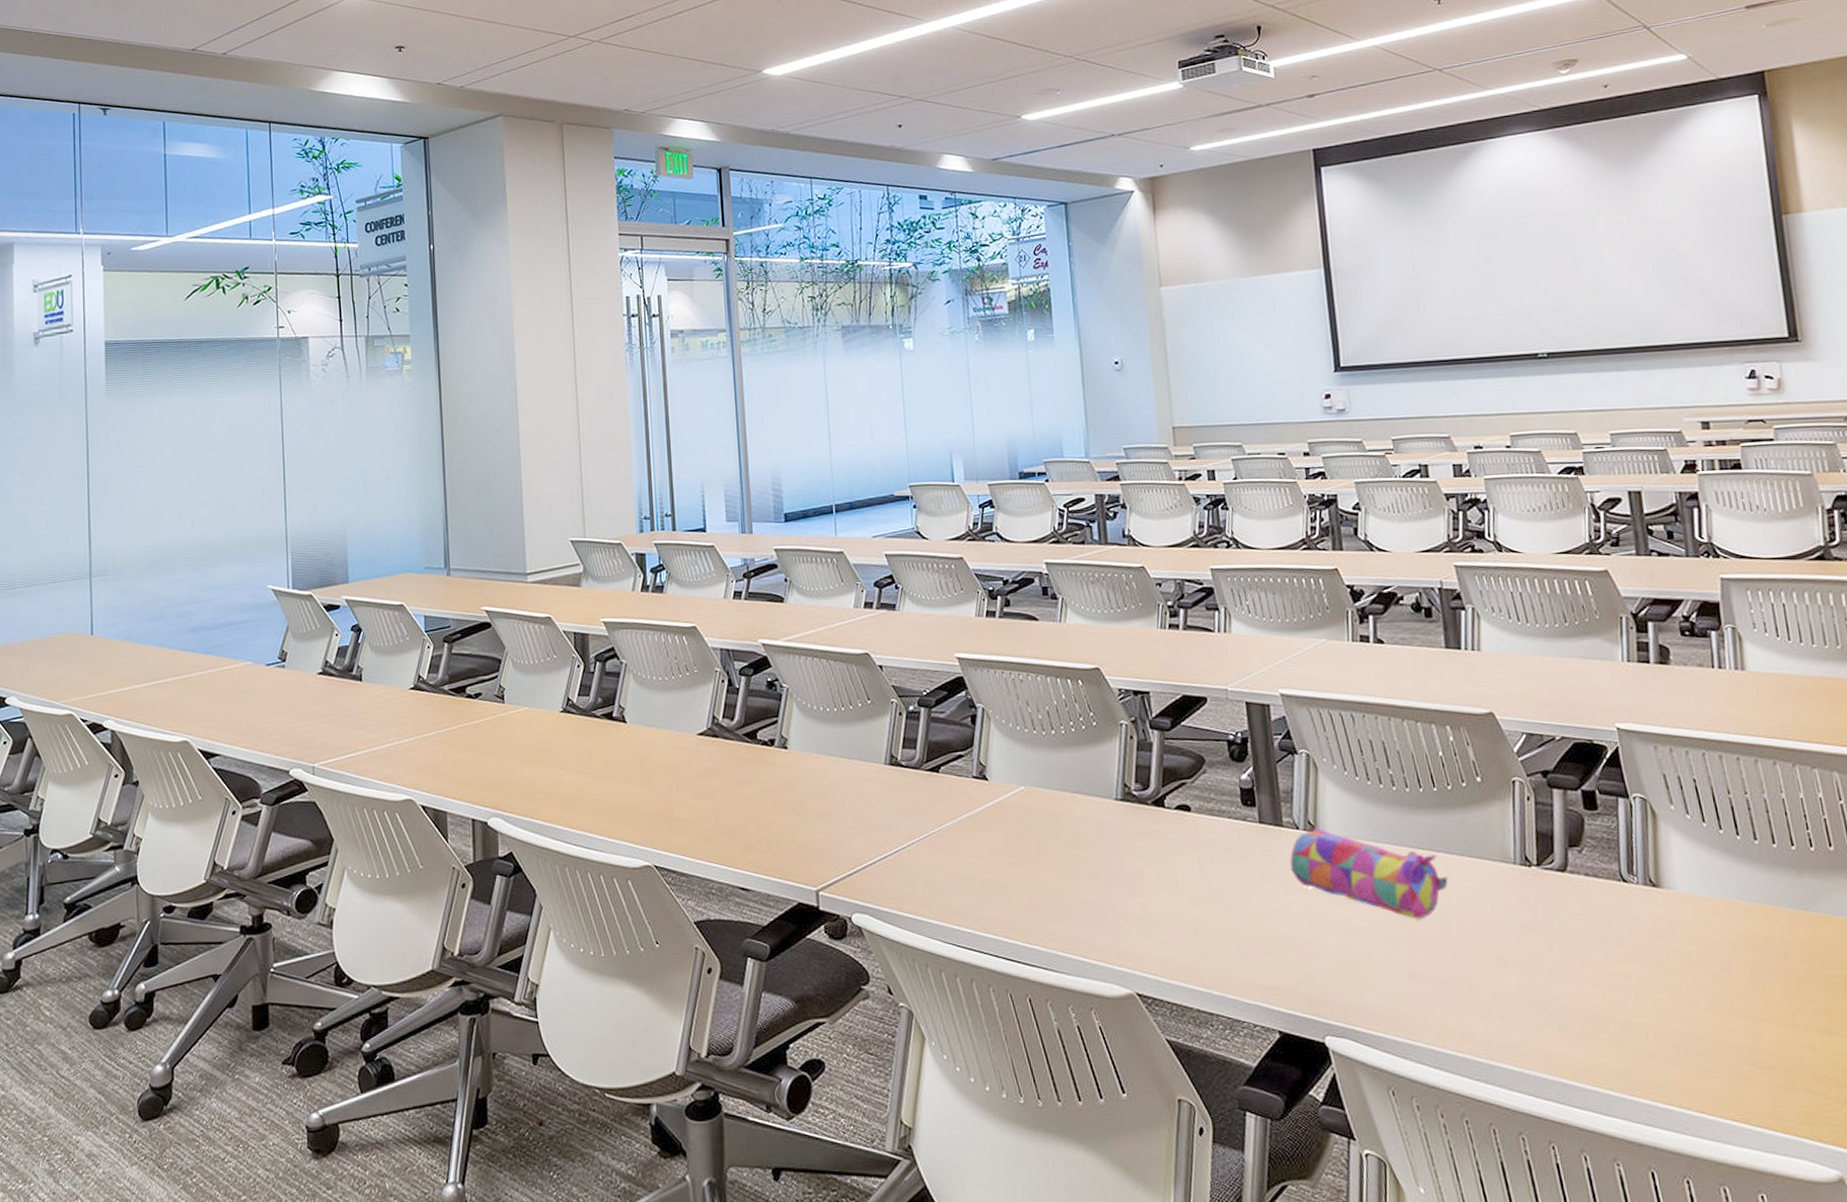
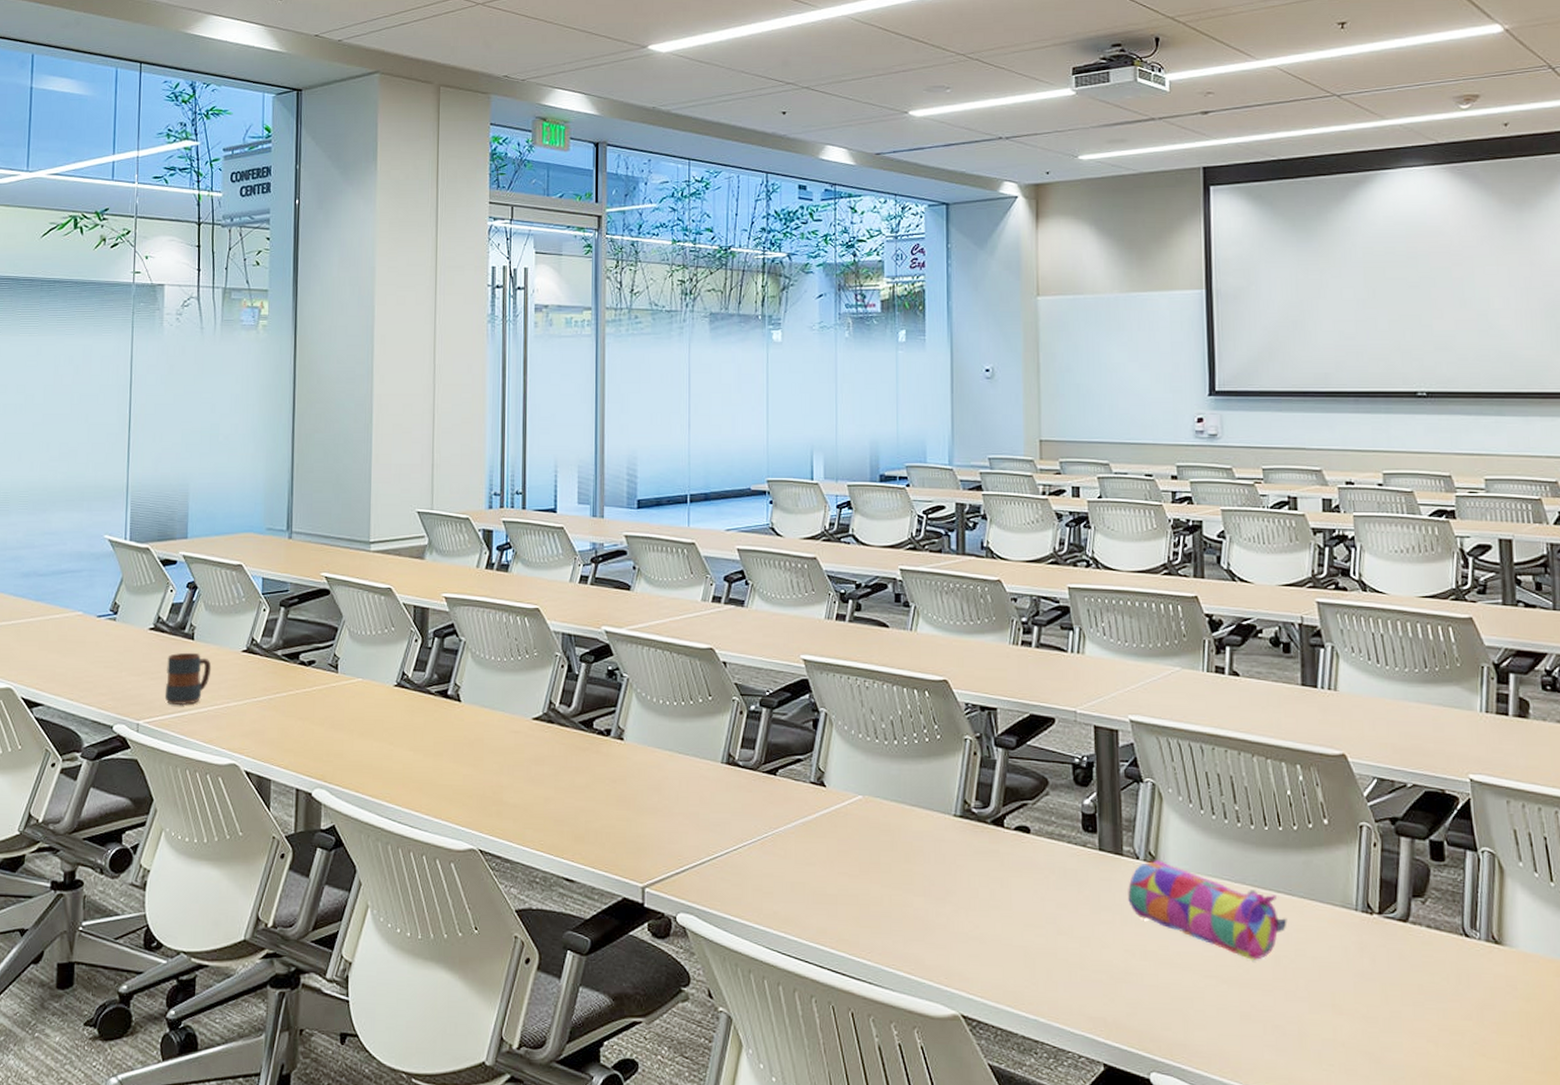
mug: none [337,693,381,746] -> present [164,652,212,706]

